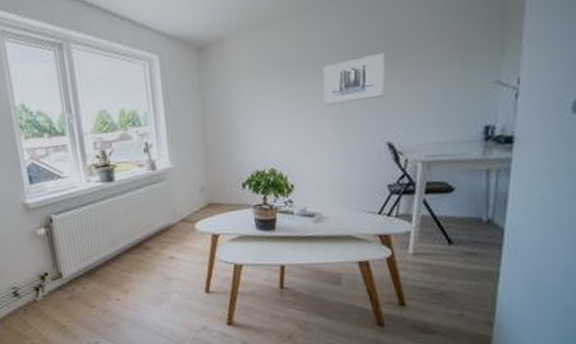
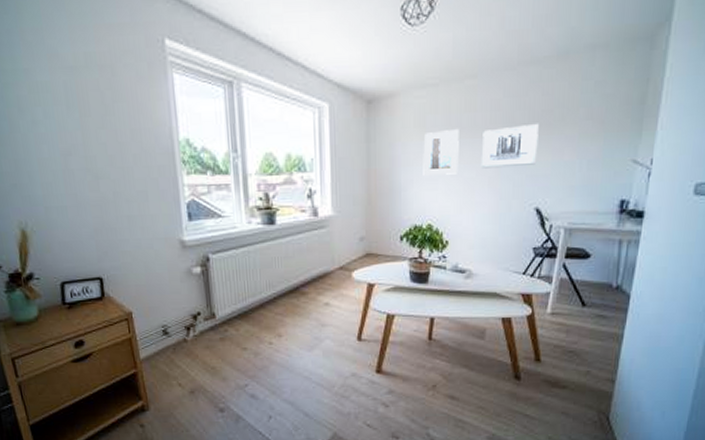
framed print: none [260,66,299,119] -> present [423,128,459,176]

